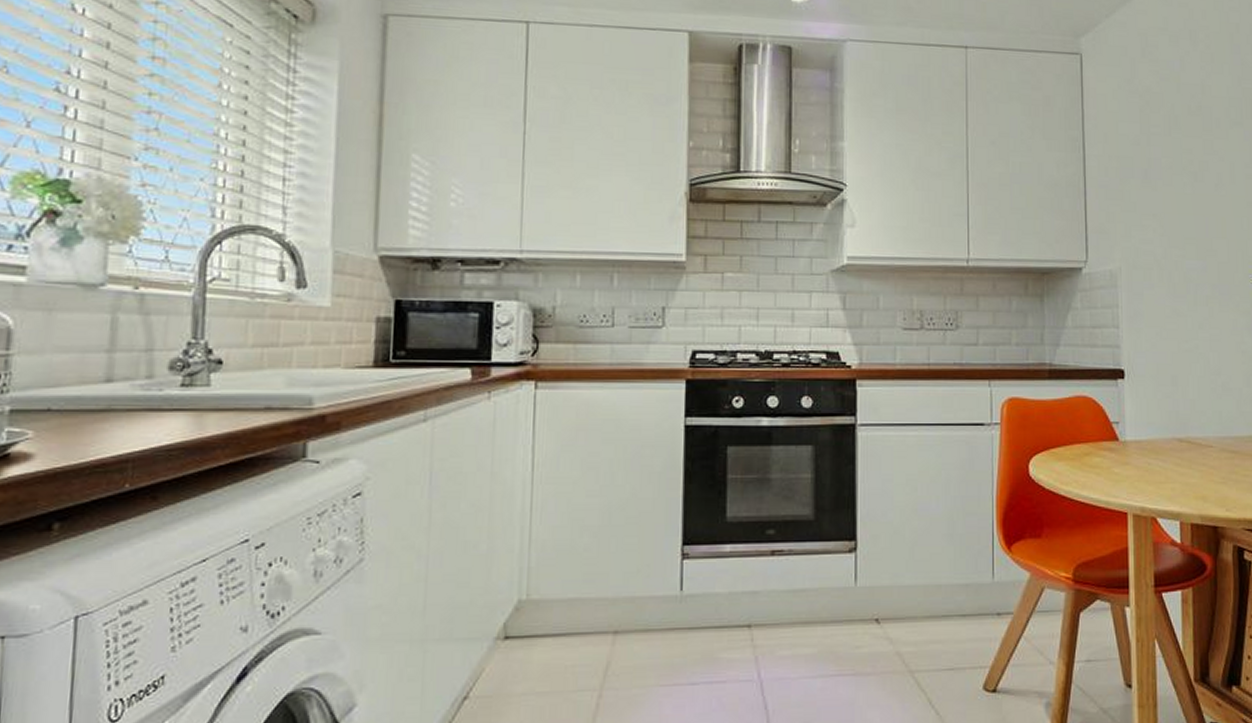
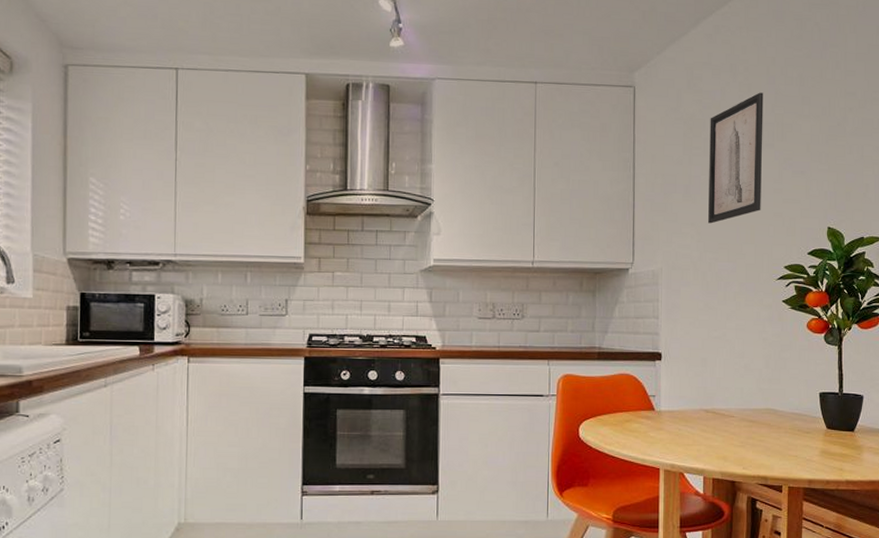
wall art: none [1169,63,1232,215] -> present [708,92,764,224]

